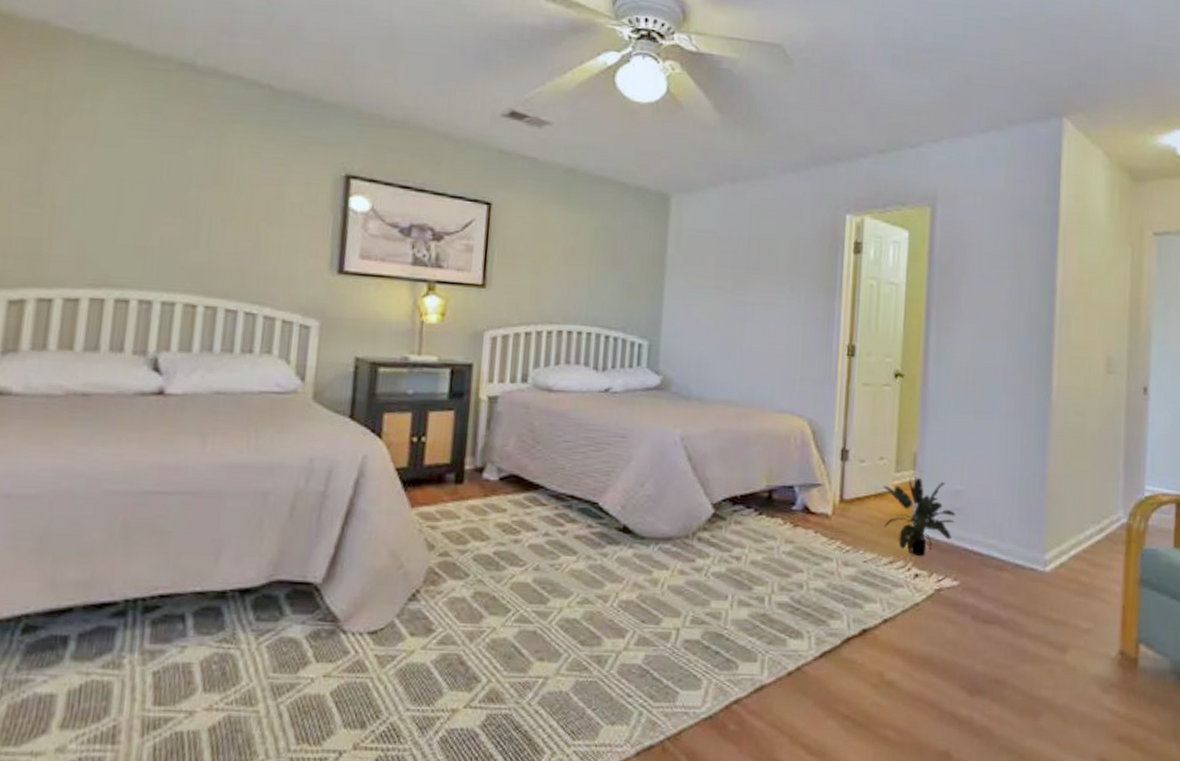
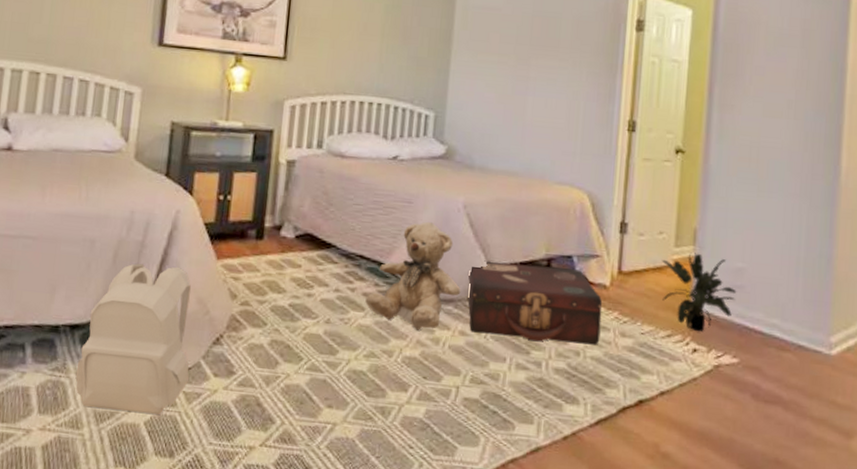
backpack: none [247,515,382,683] -> present [76,263,191,415]
teddy bear: none [577,456,680,572] -> present [365,221,461,330]
suitcase: none [687,495,825,576] -> present [468,260,603,345]

